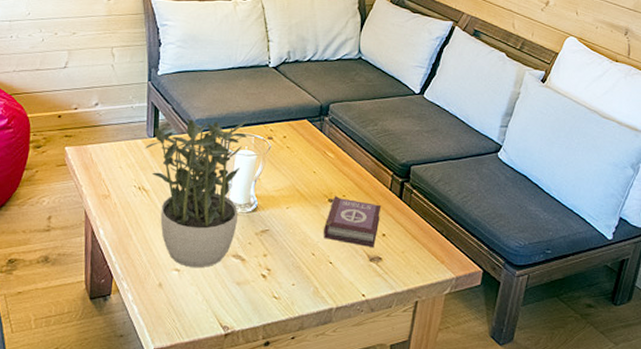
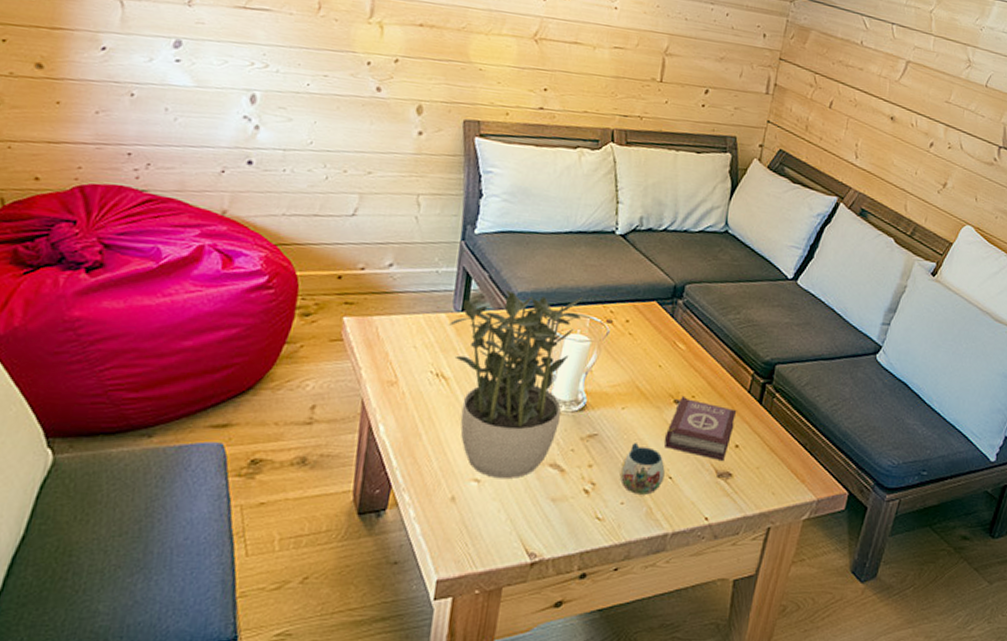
mug: none [289,236,326,277] -> present [619,443,665,495]

